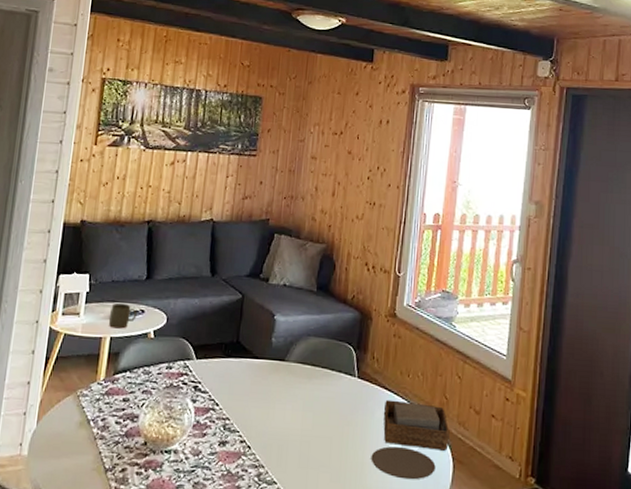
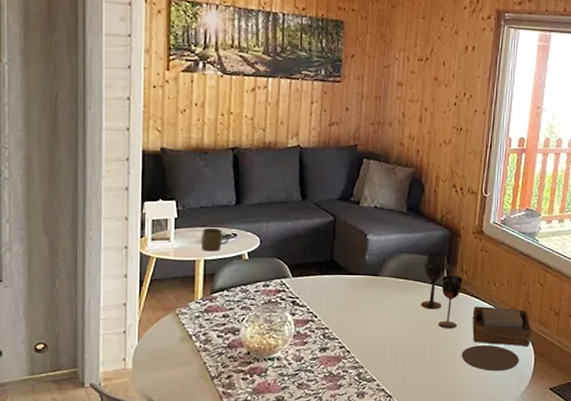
wine glass: none [327,335,358,402] -> present [420,251,447,310]
wineglass: none [346,362,374,426] -> present [438,275,463,329]

